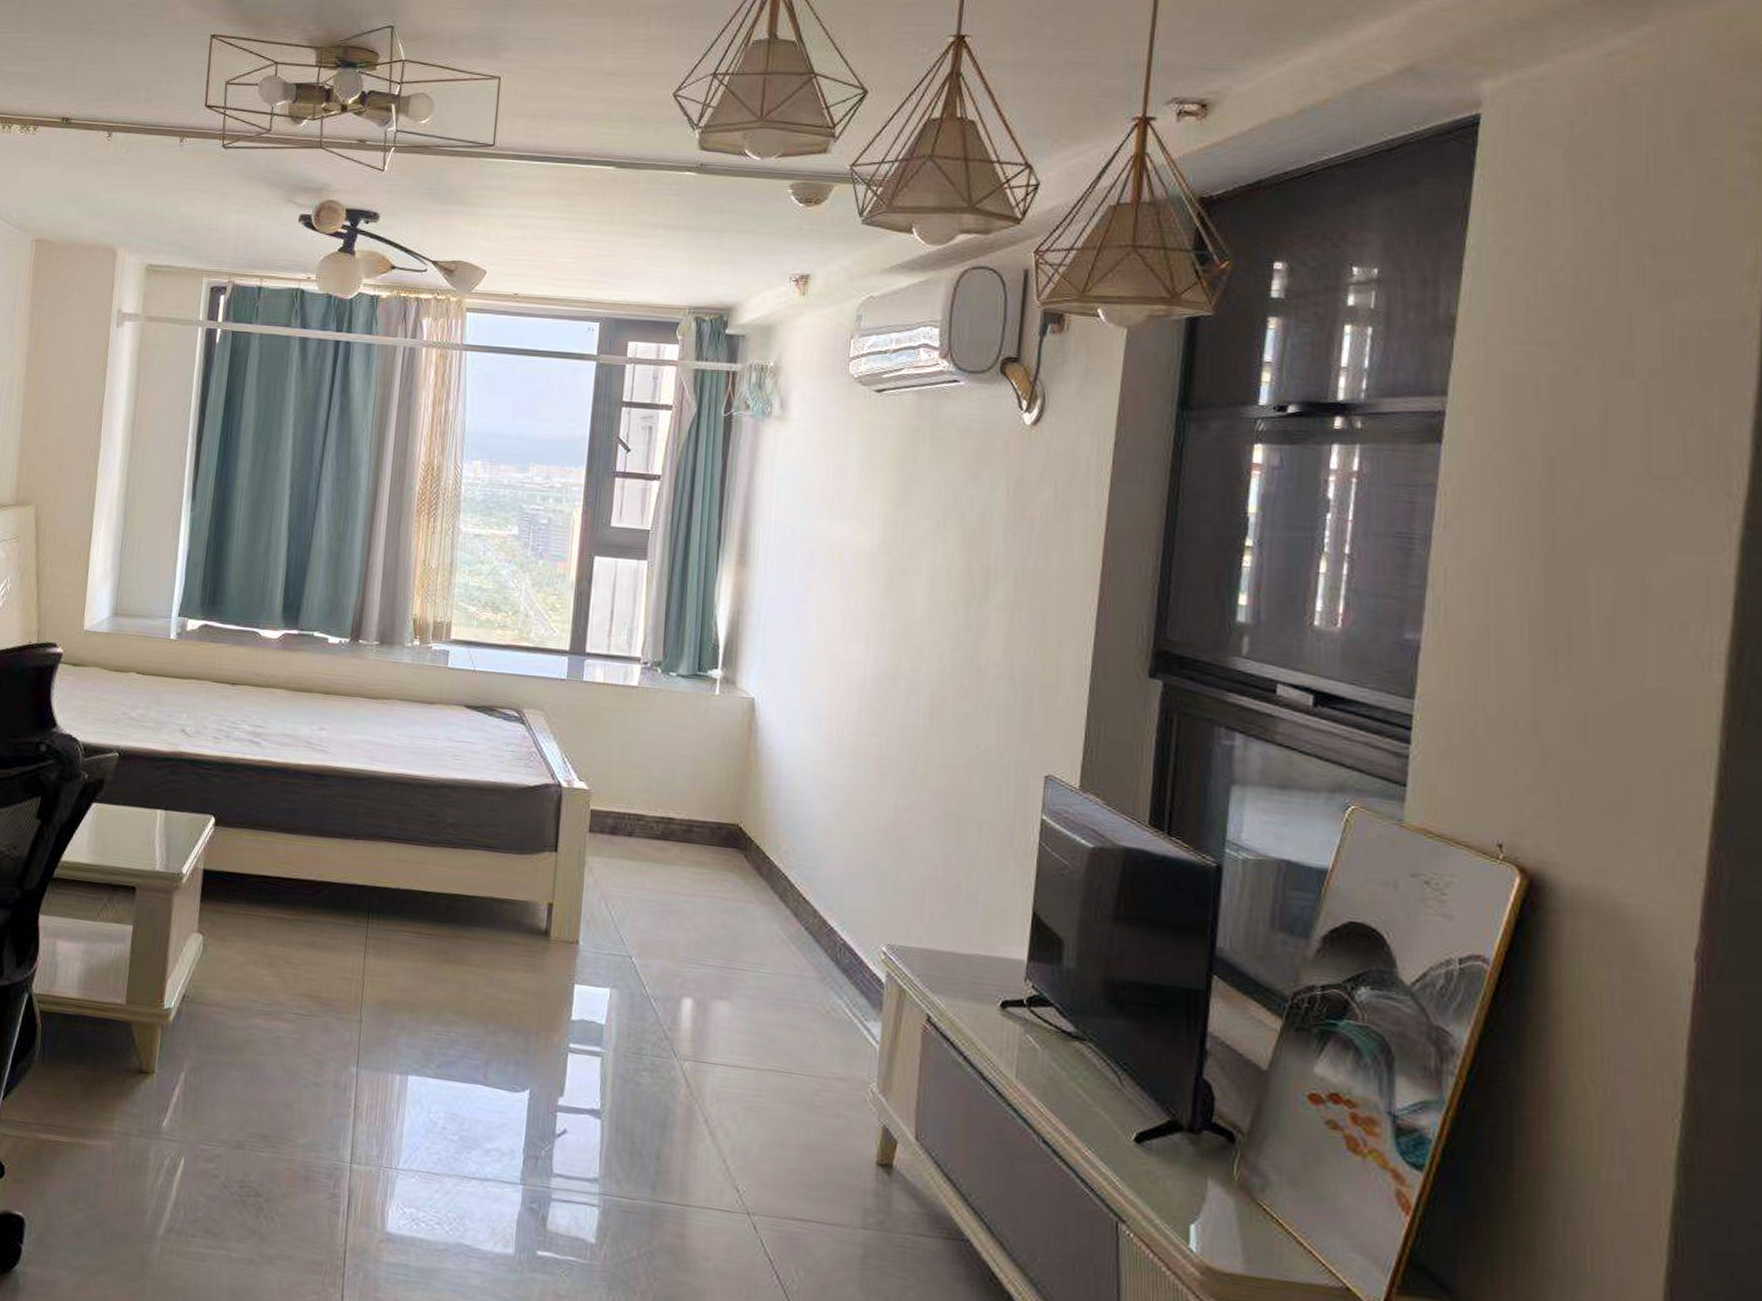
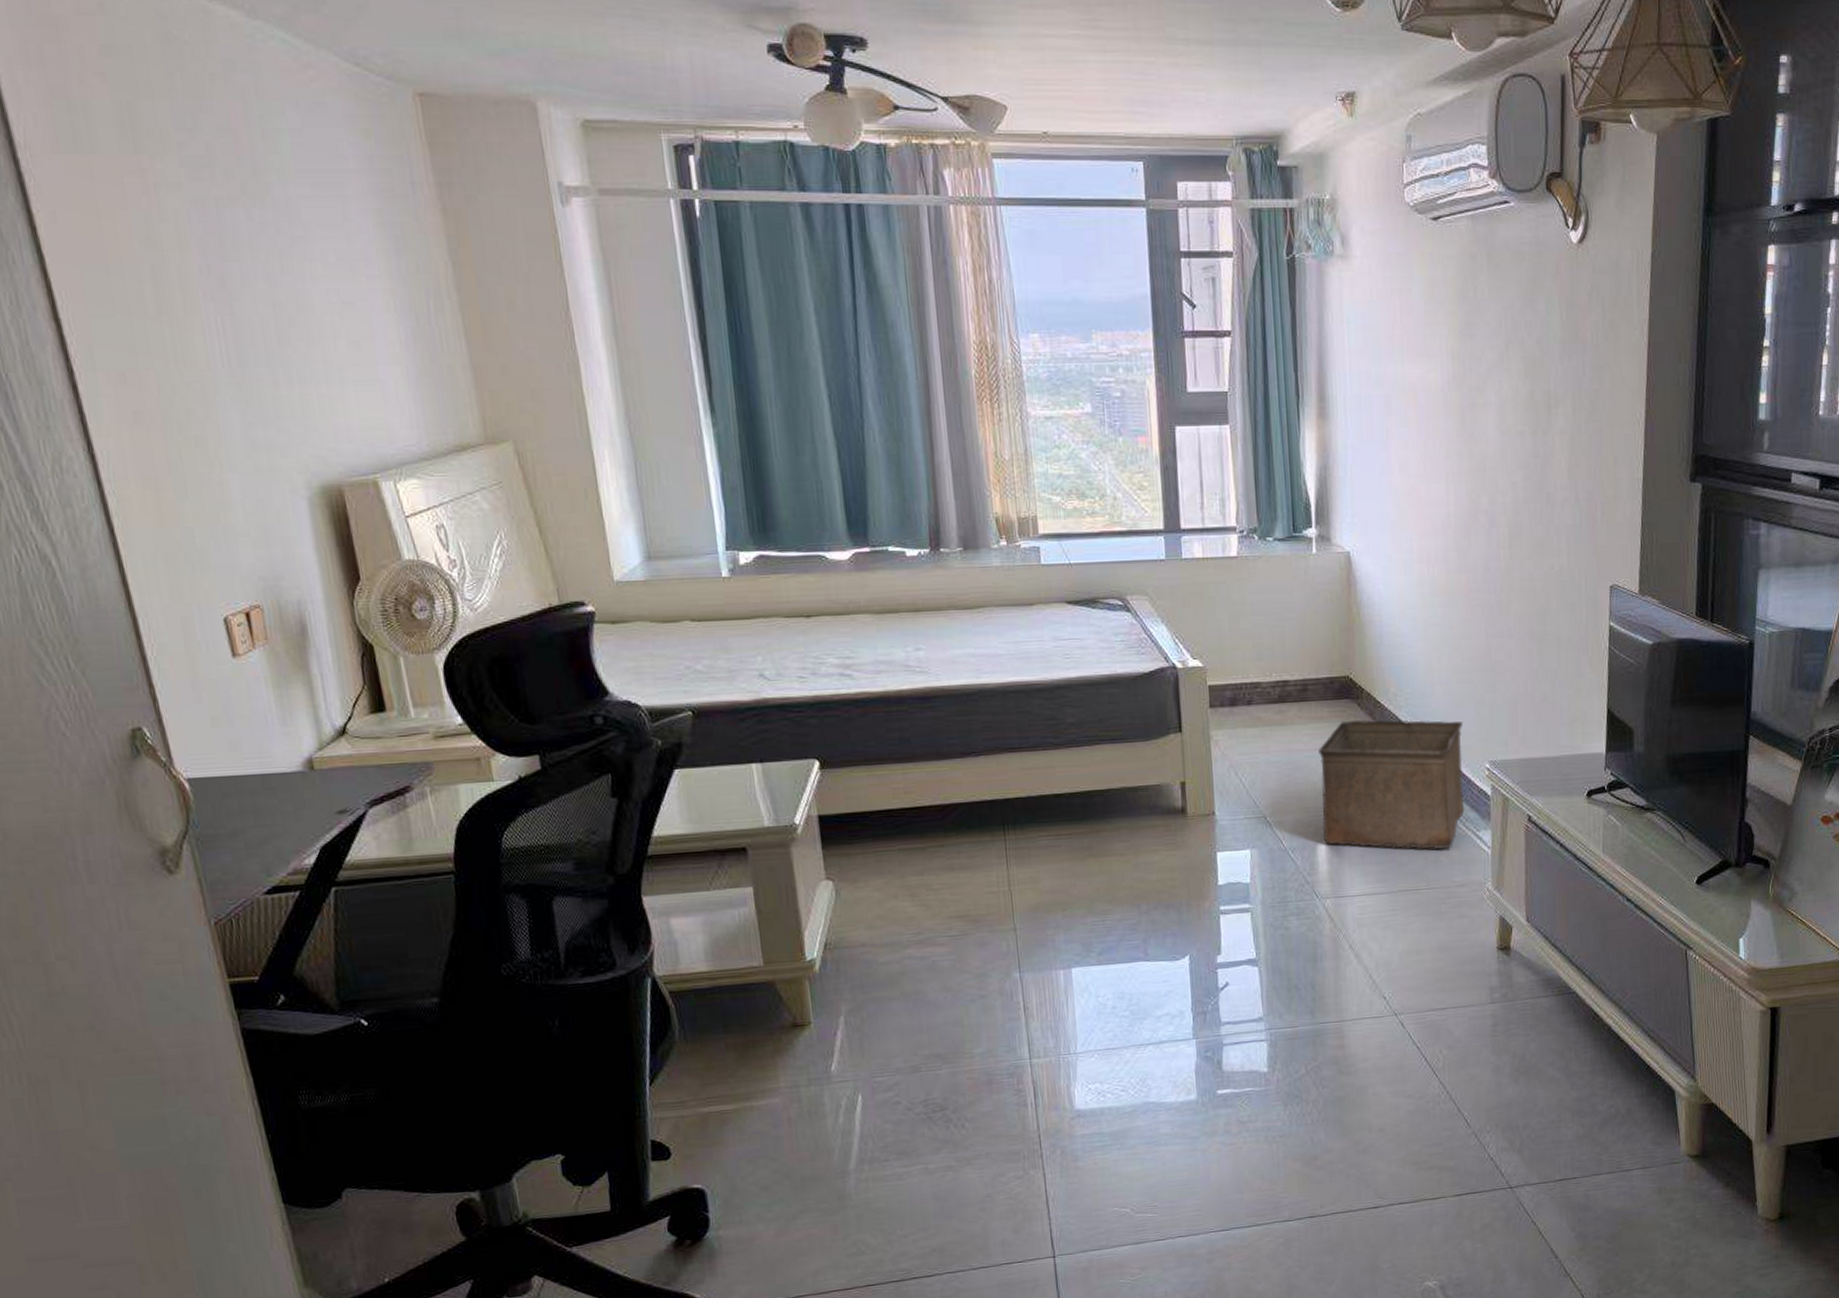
storage bin: none [690,870,861,1035] -> present [1319,719,1465,850]

